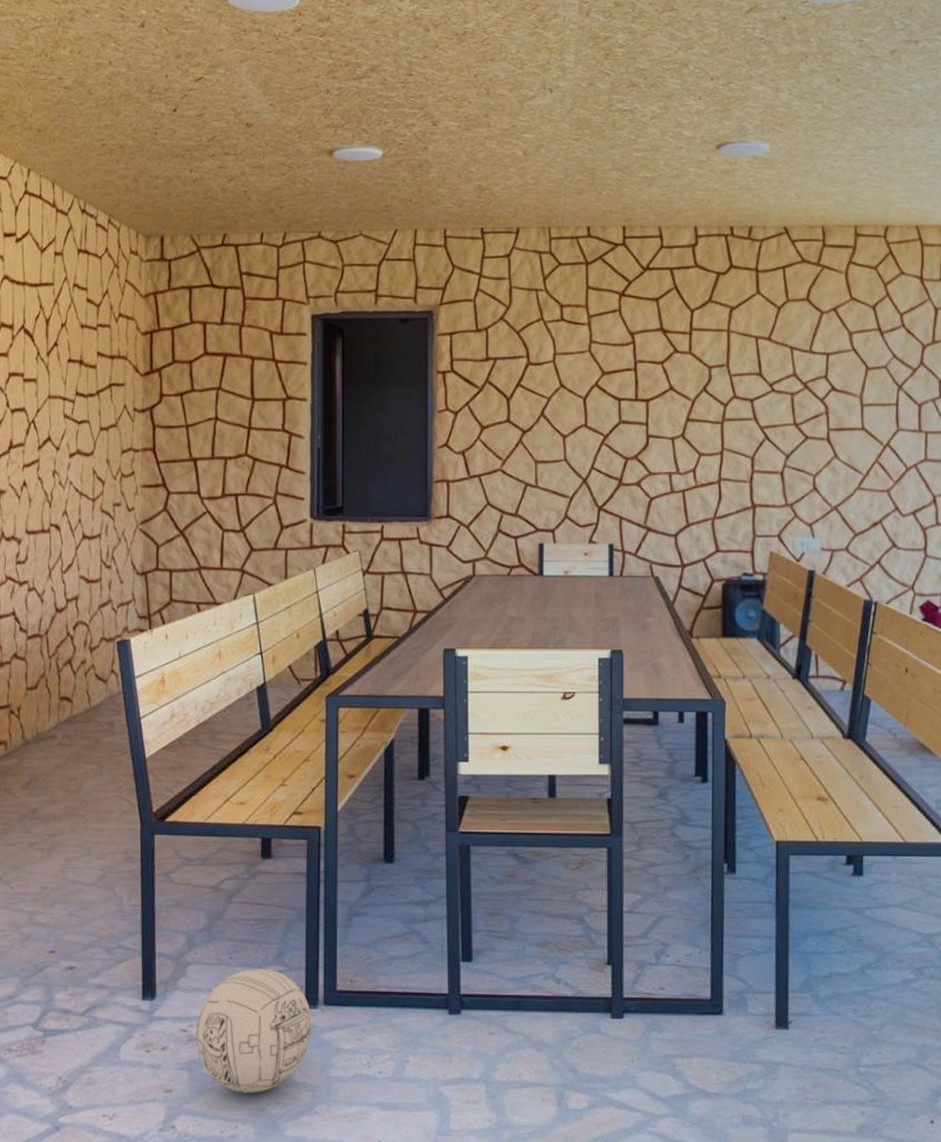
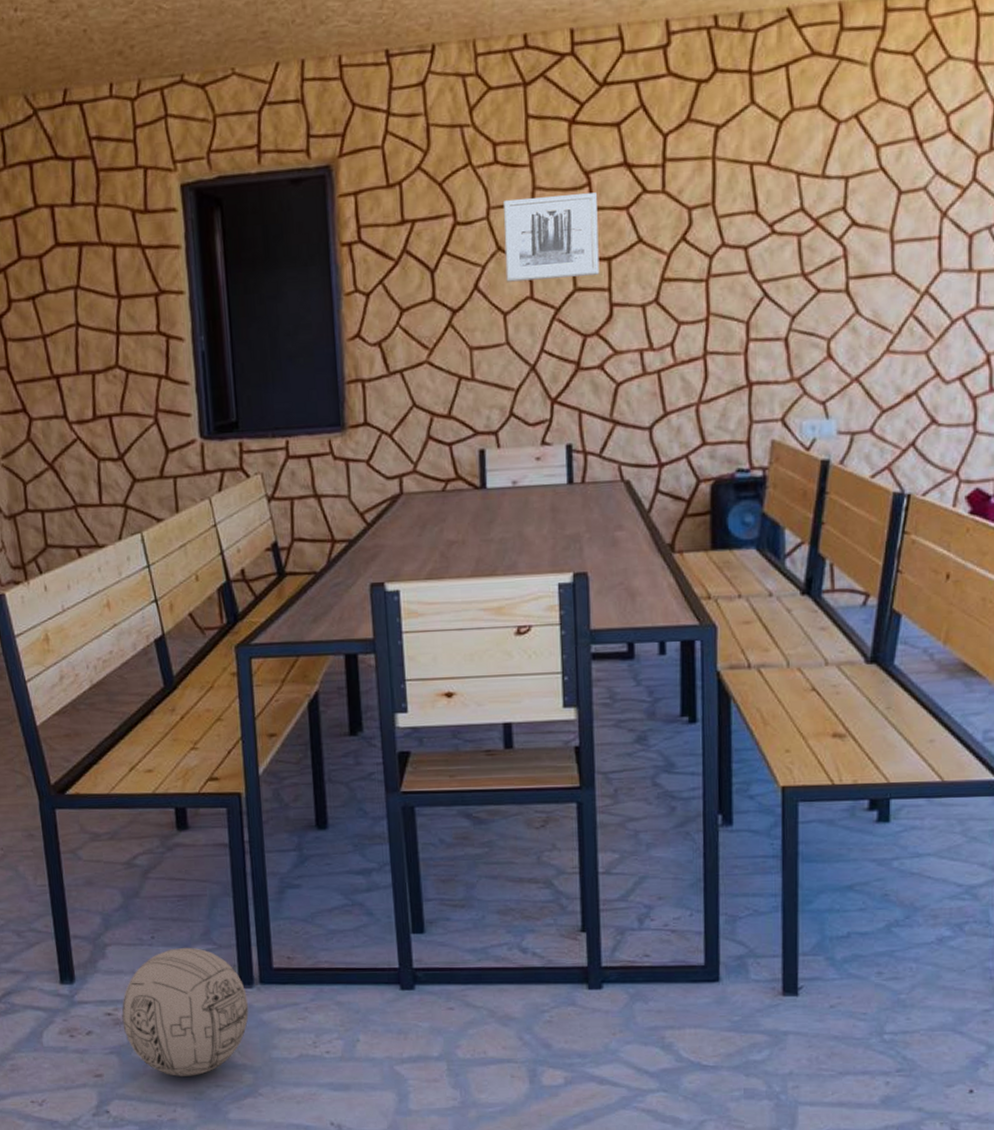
wall art: none [566,348,639,412] -> present [502,192,600,282]

